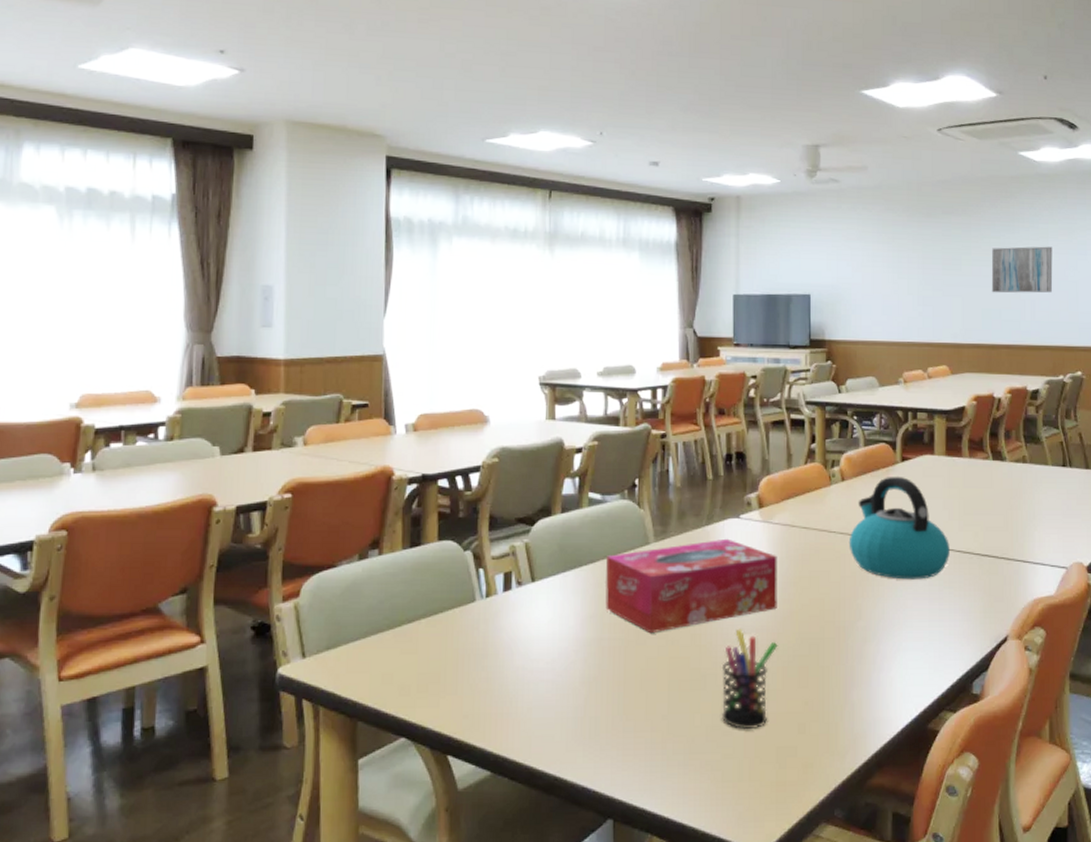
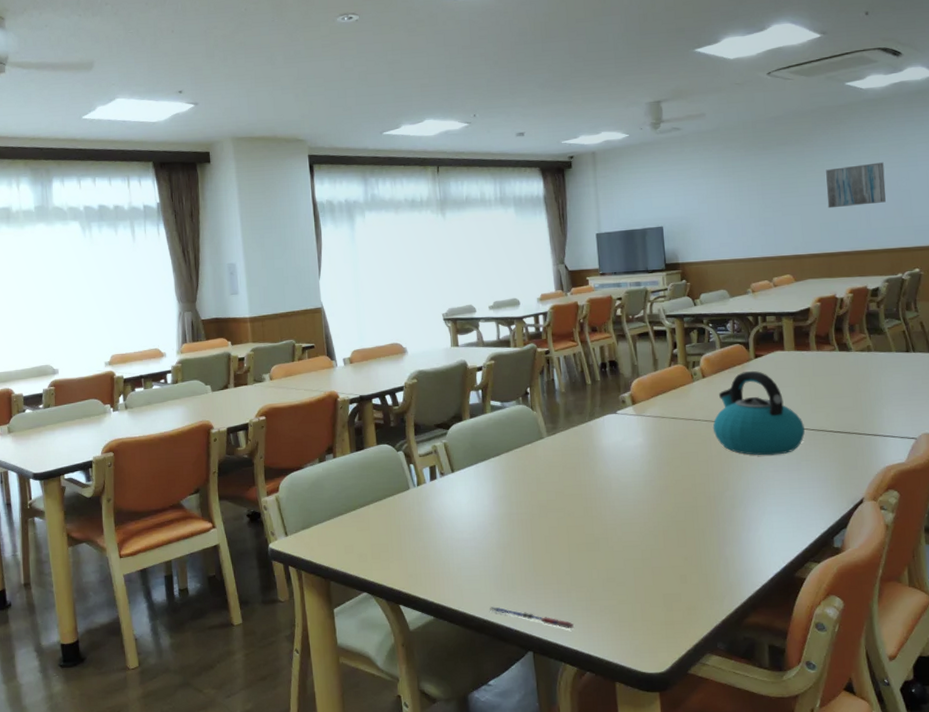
pen: none [564,760,668,789] -> present [490,607,575,628]
tissue box: present [605,538,778,634] -> none [509,430,655,508]
pen holder: present [722,628,778,730] -> none [612,501,658,581]

